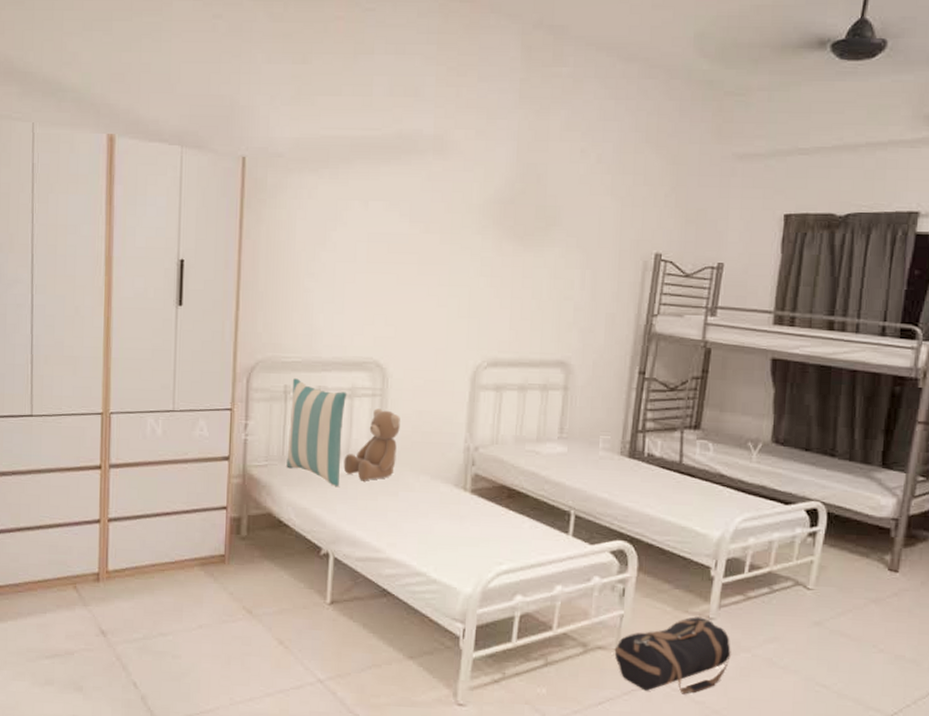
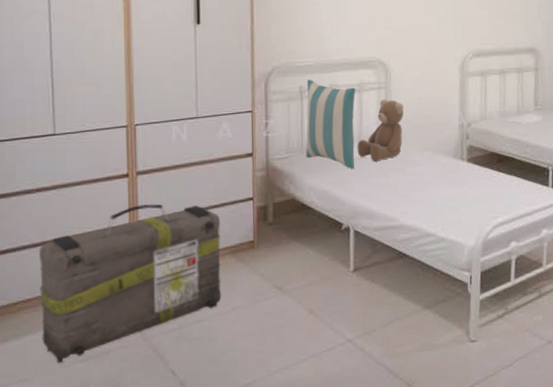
suitcase: none [11,499,192,656] -> present [38,203,222,363]

